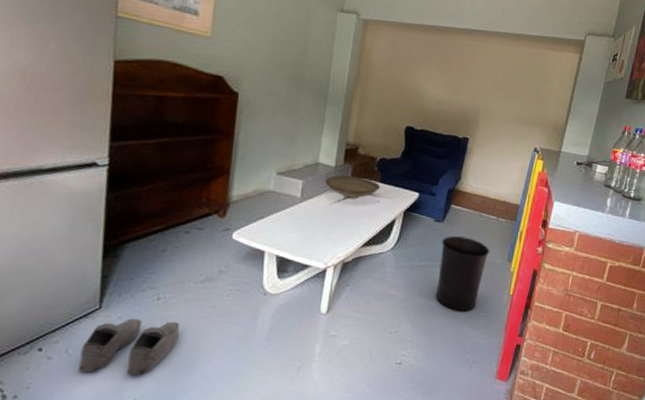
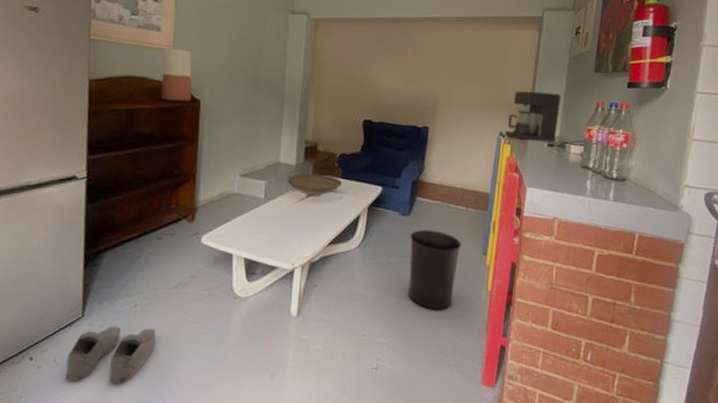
vase: none [195,35,232,94] -> present [160,49,193,102]
coffee maker: none [539,110,594,161] -> present [505,91,562,142]

